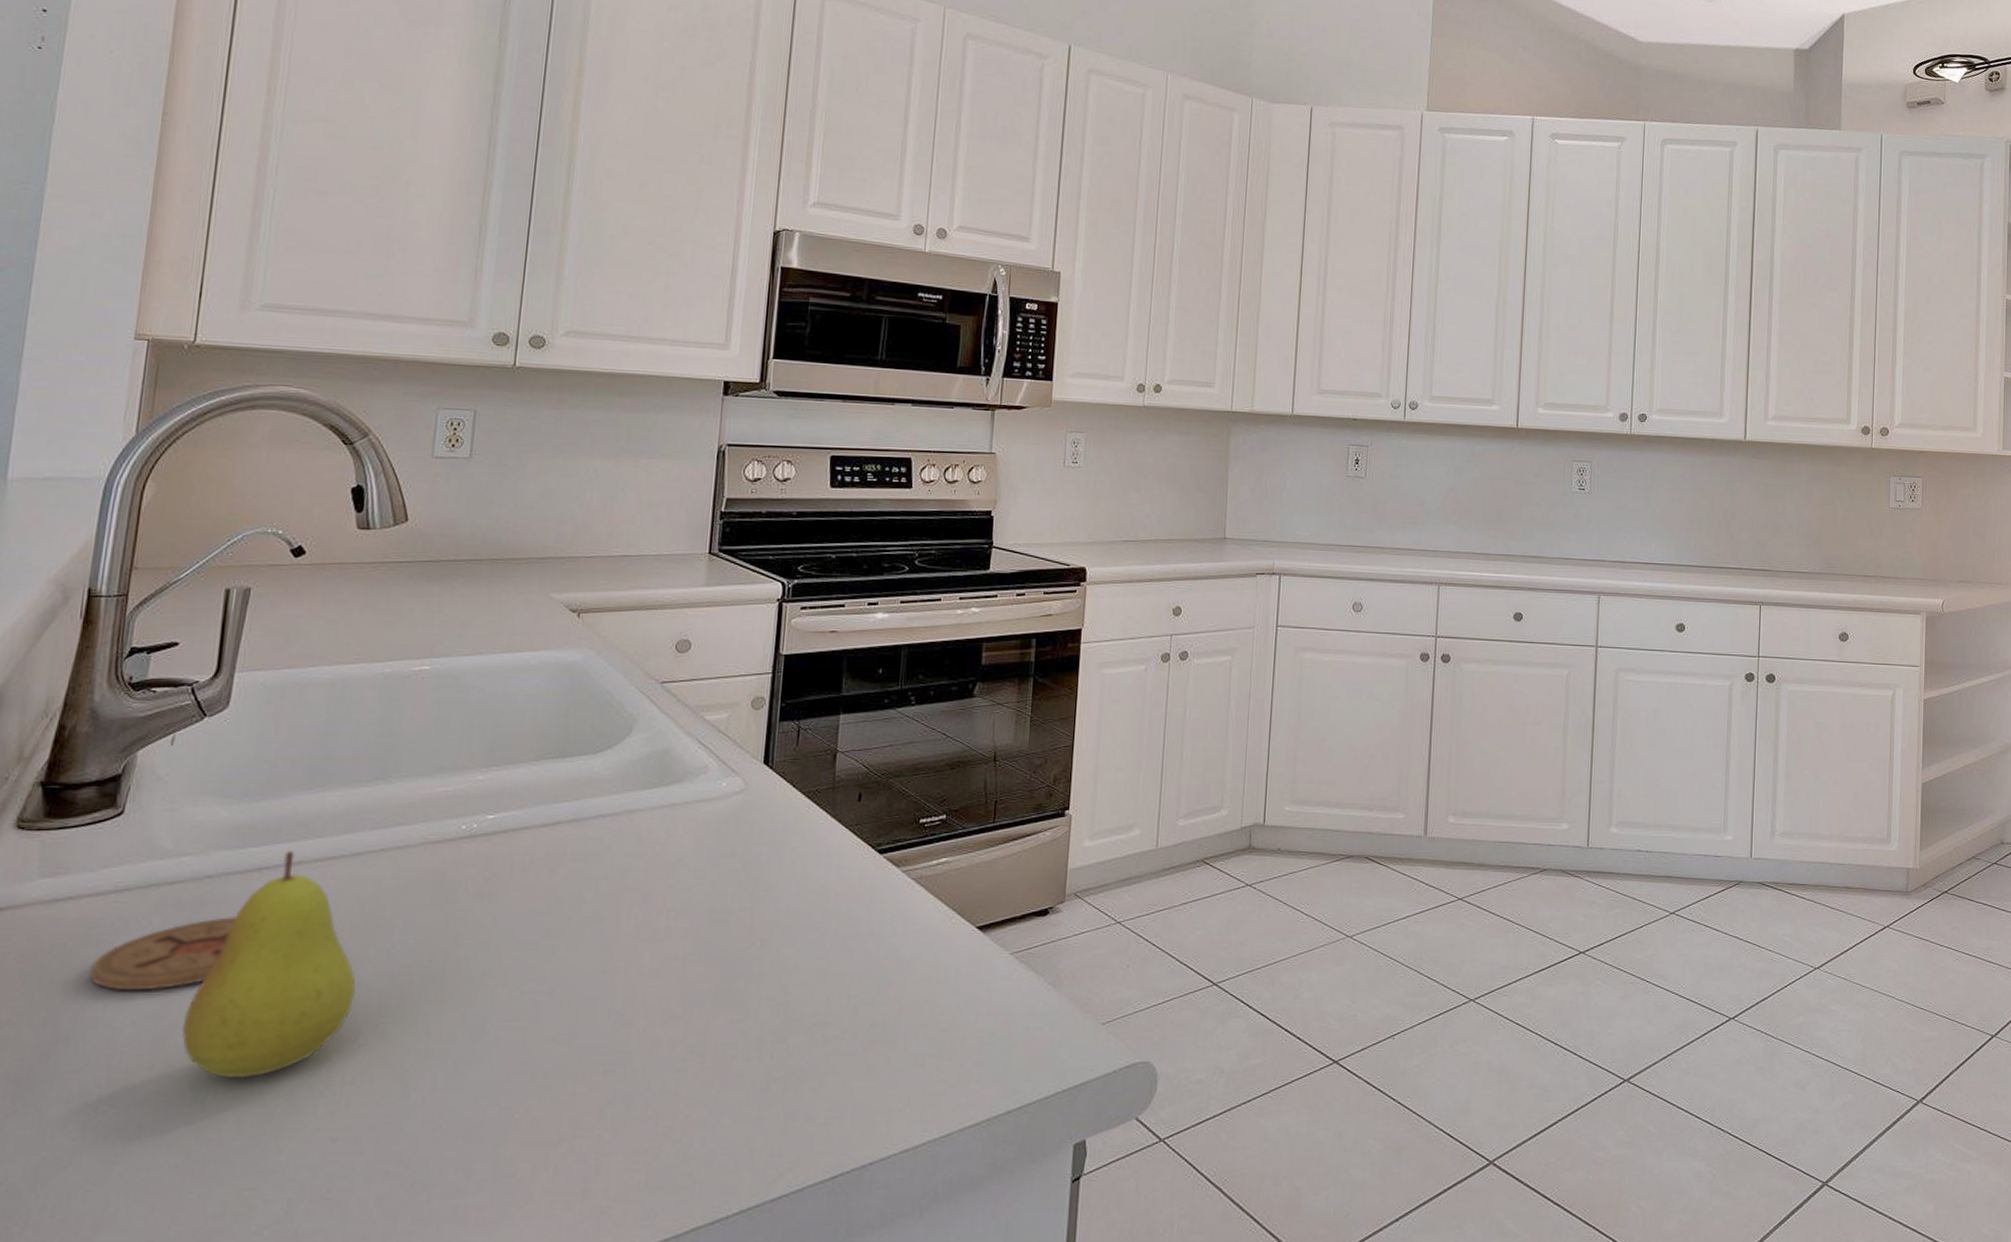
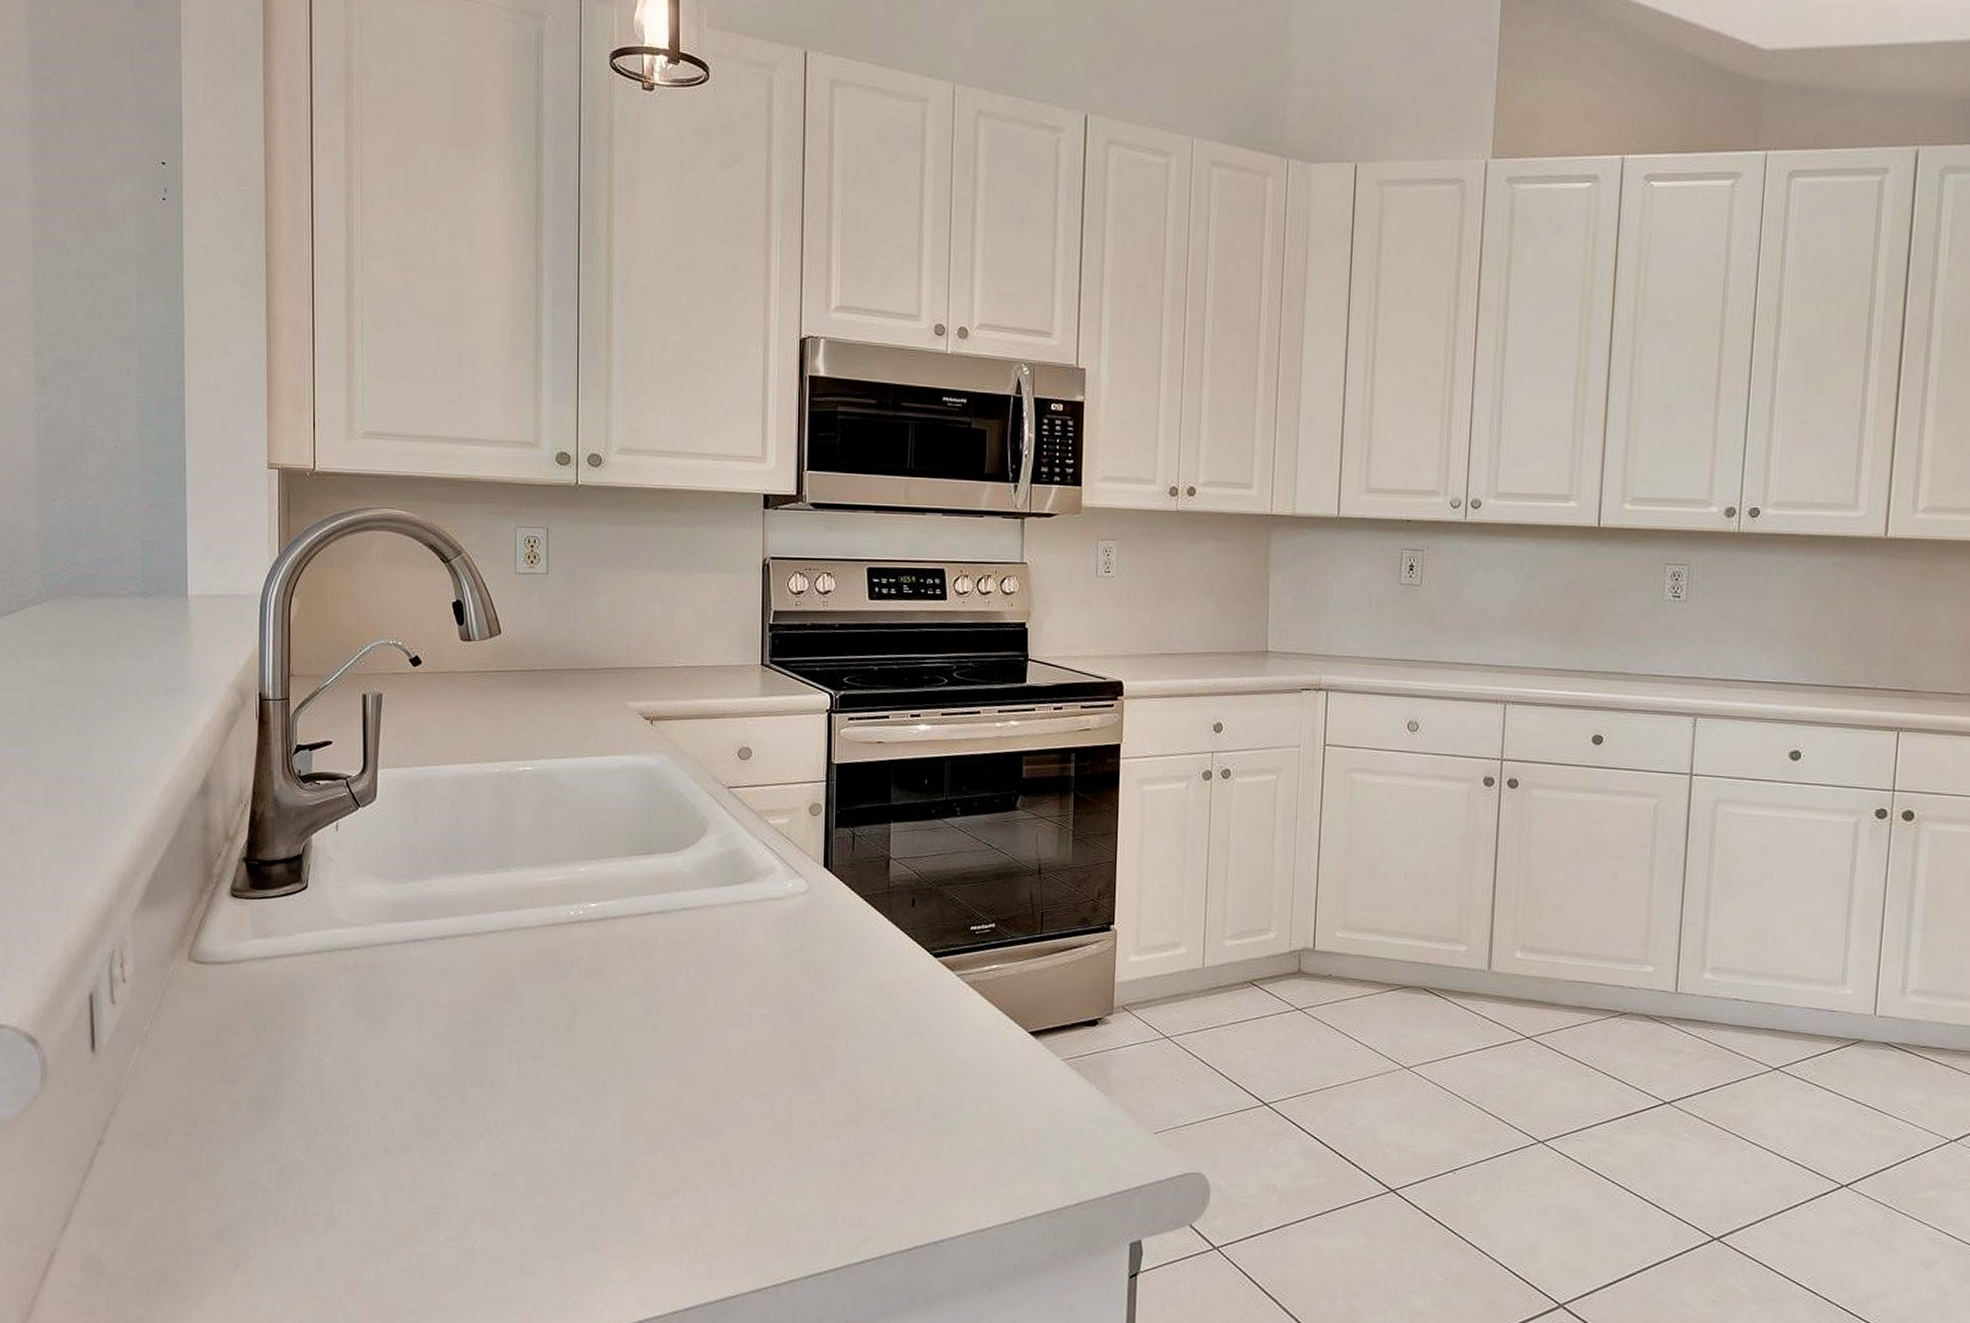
coaster: present [89,915,237,991] -> none [298,979,401,1038]
fruit: present [181,850,357,1079] -> none [370,926,500,1116]

